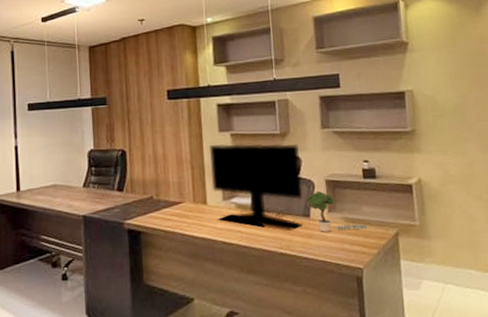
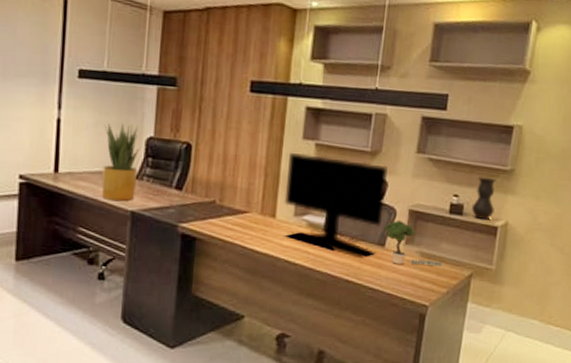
planter: none [52,141,85,209] -> present [101,123,140,202]
vase: none [382,140,405,180] -> present [471,177,498,220]

